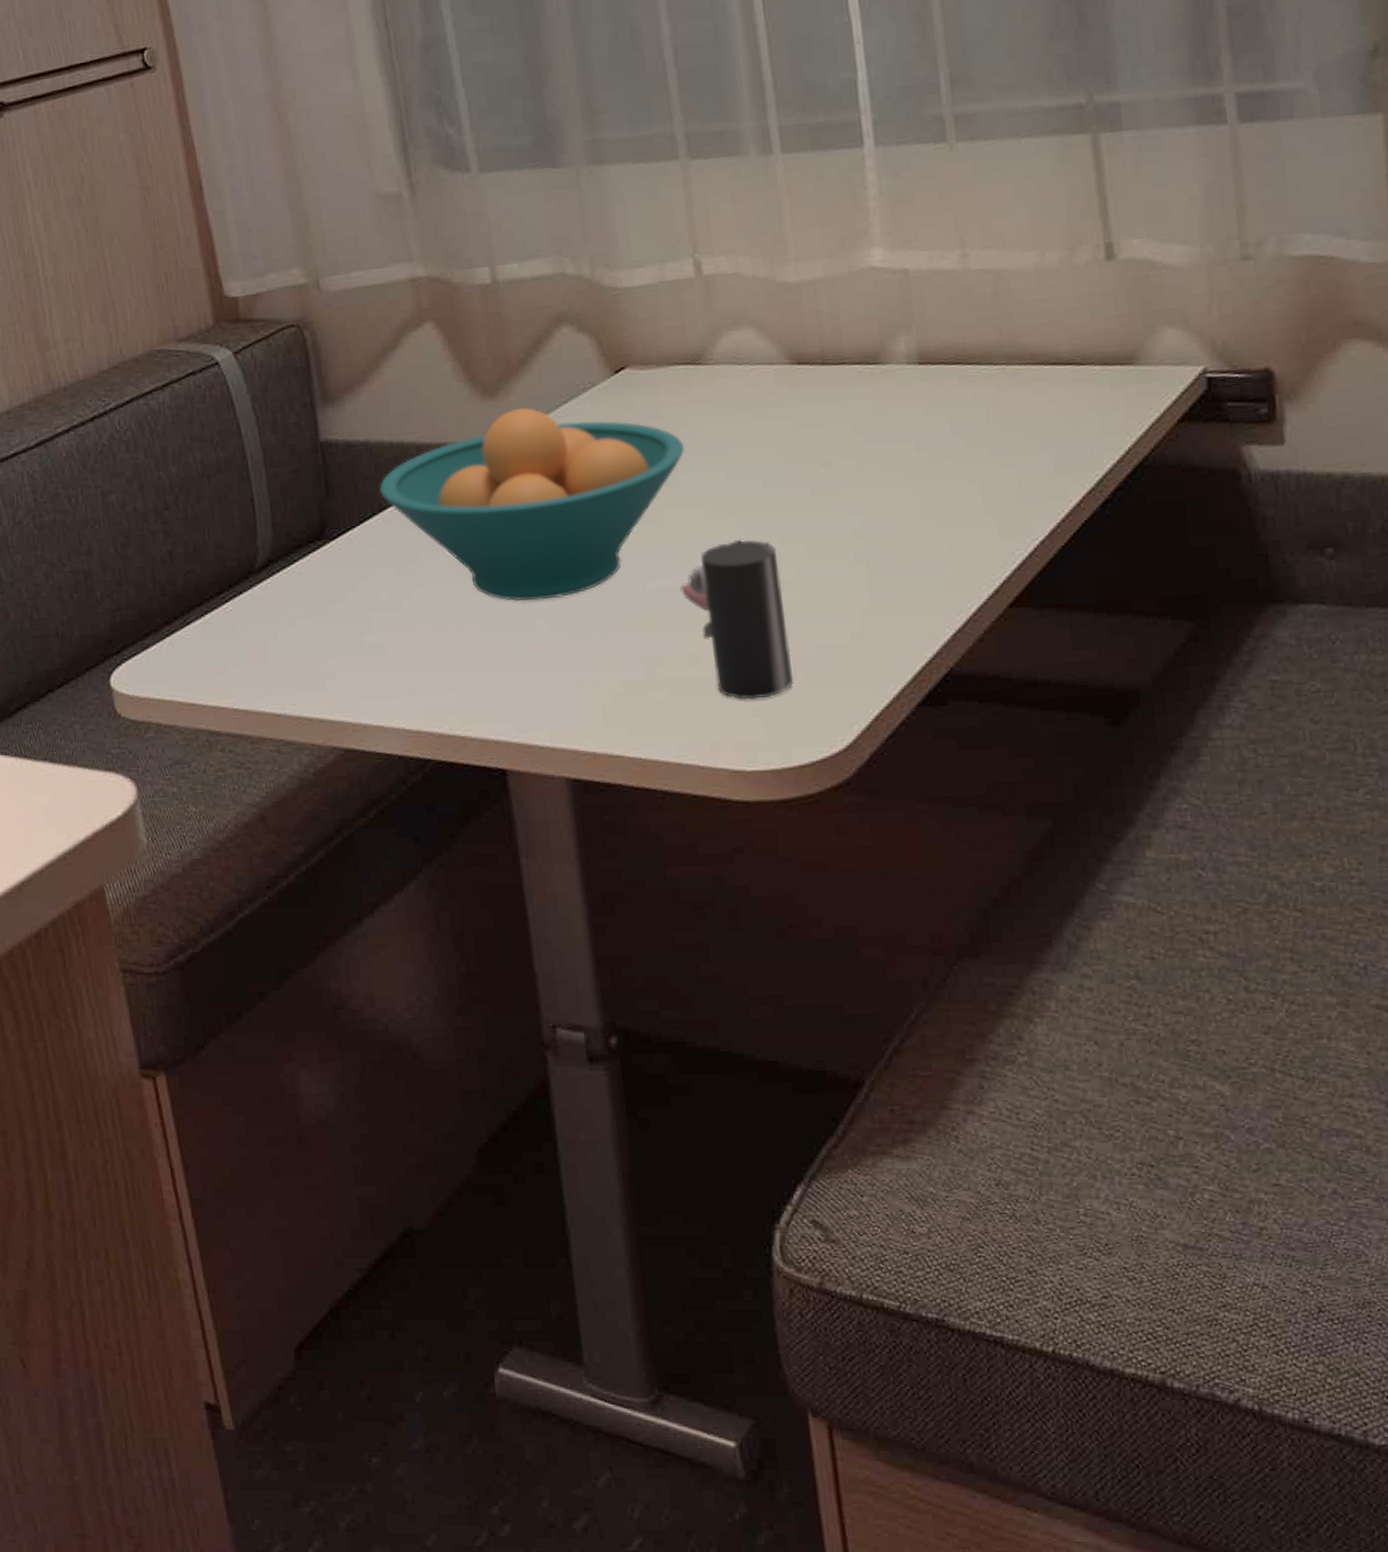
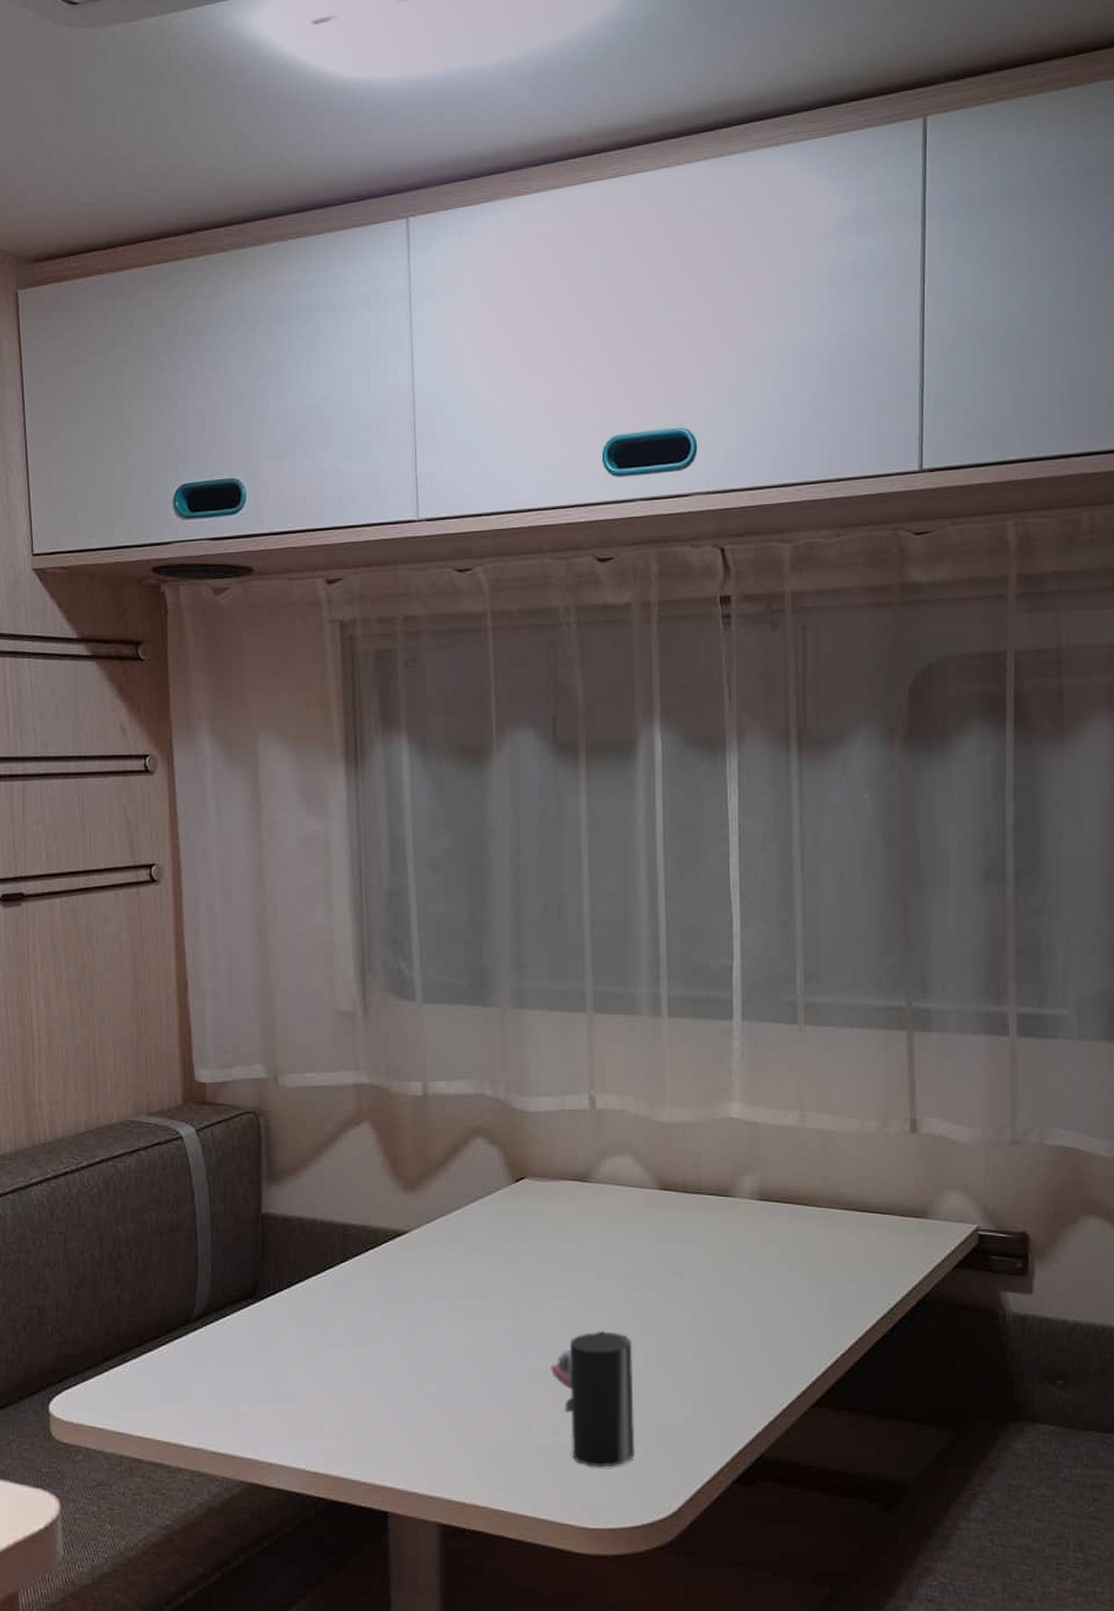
fruit bowl: present [379,407,685,601] -> none [307,1202,566,1367]

